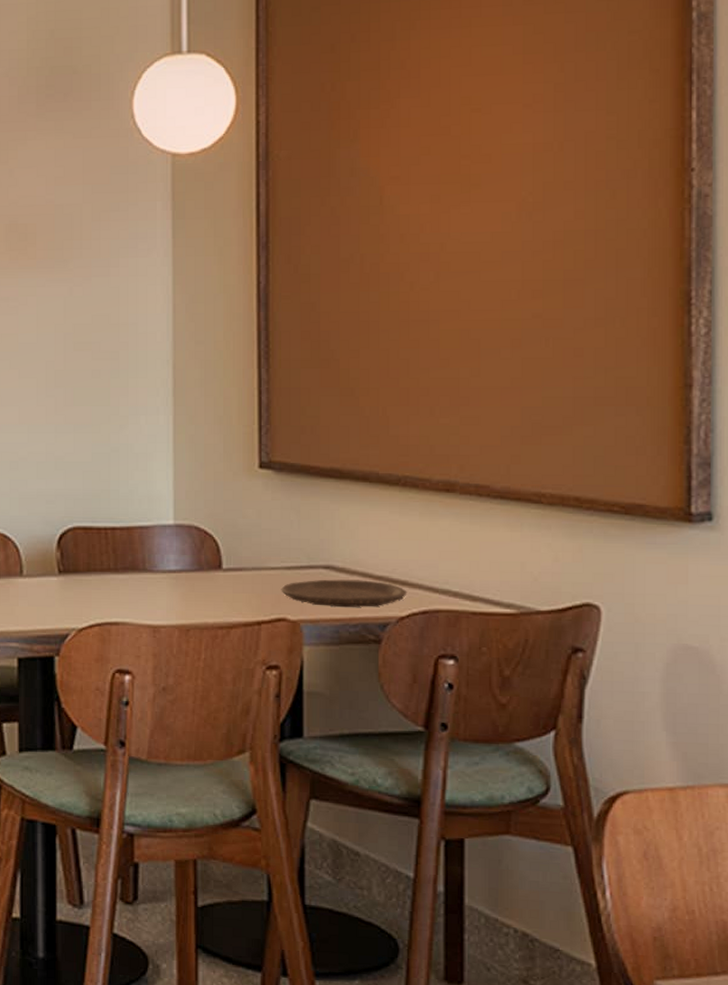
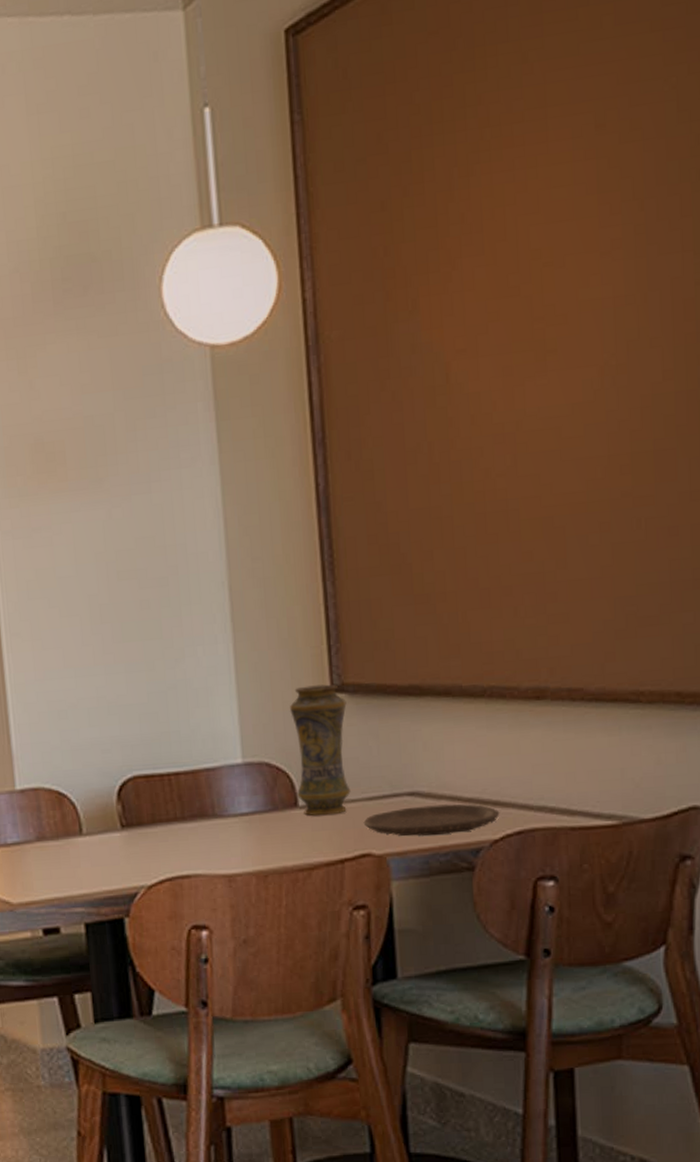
vase: none [221,460,272,580] -> present [290,684,351,816]

